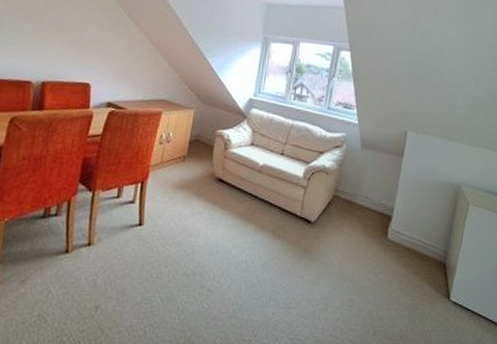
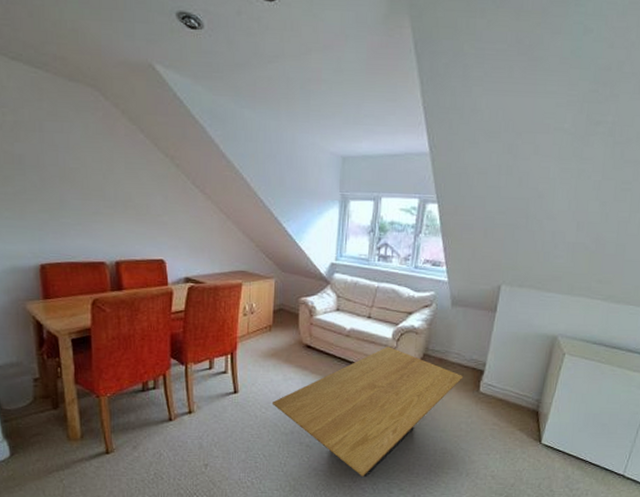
coffee table: none [176,185,372,330] -> present [271,346,464,477]

